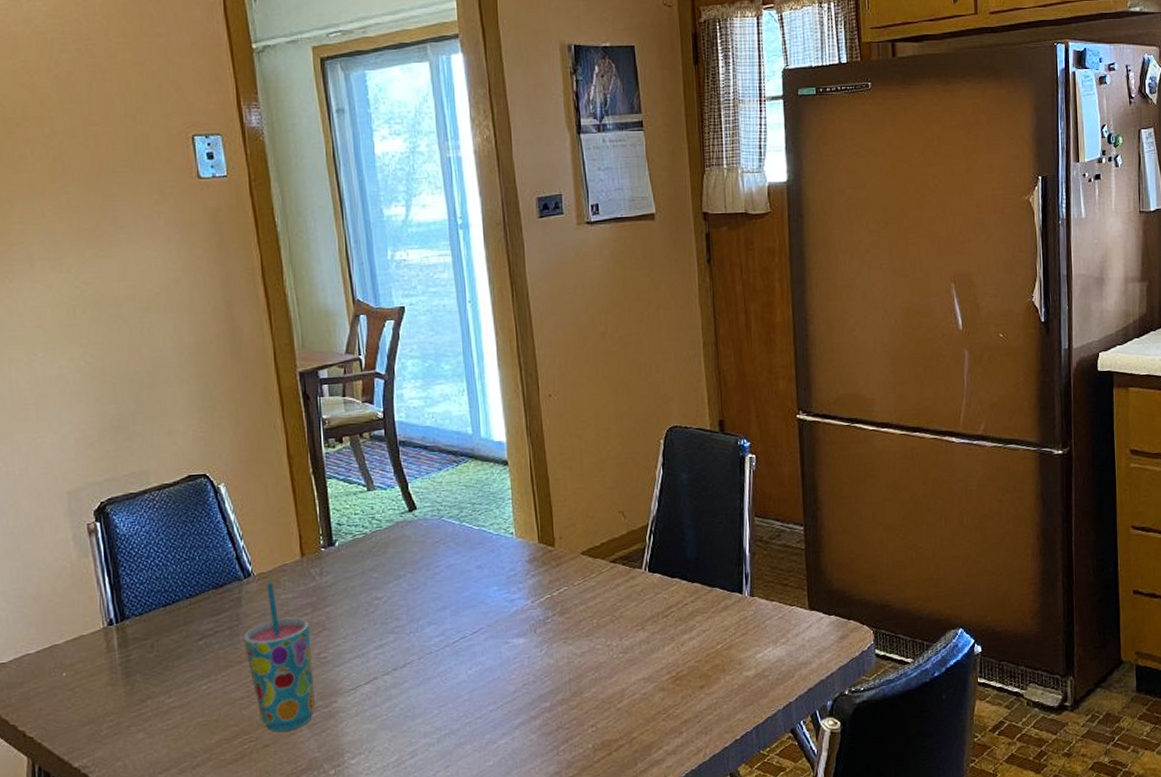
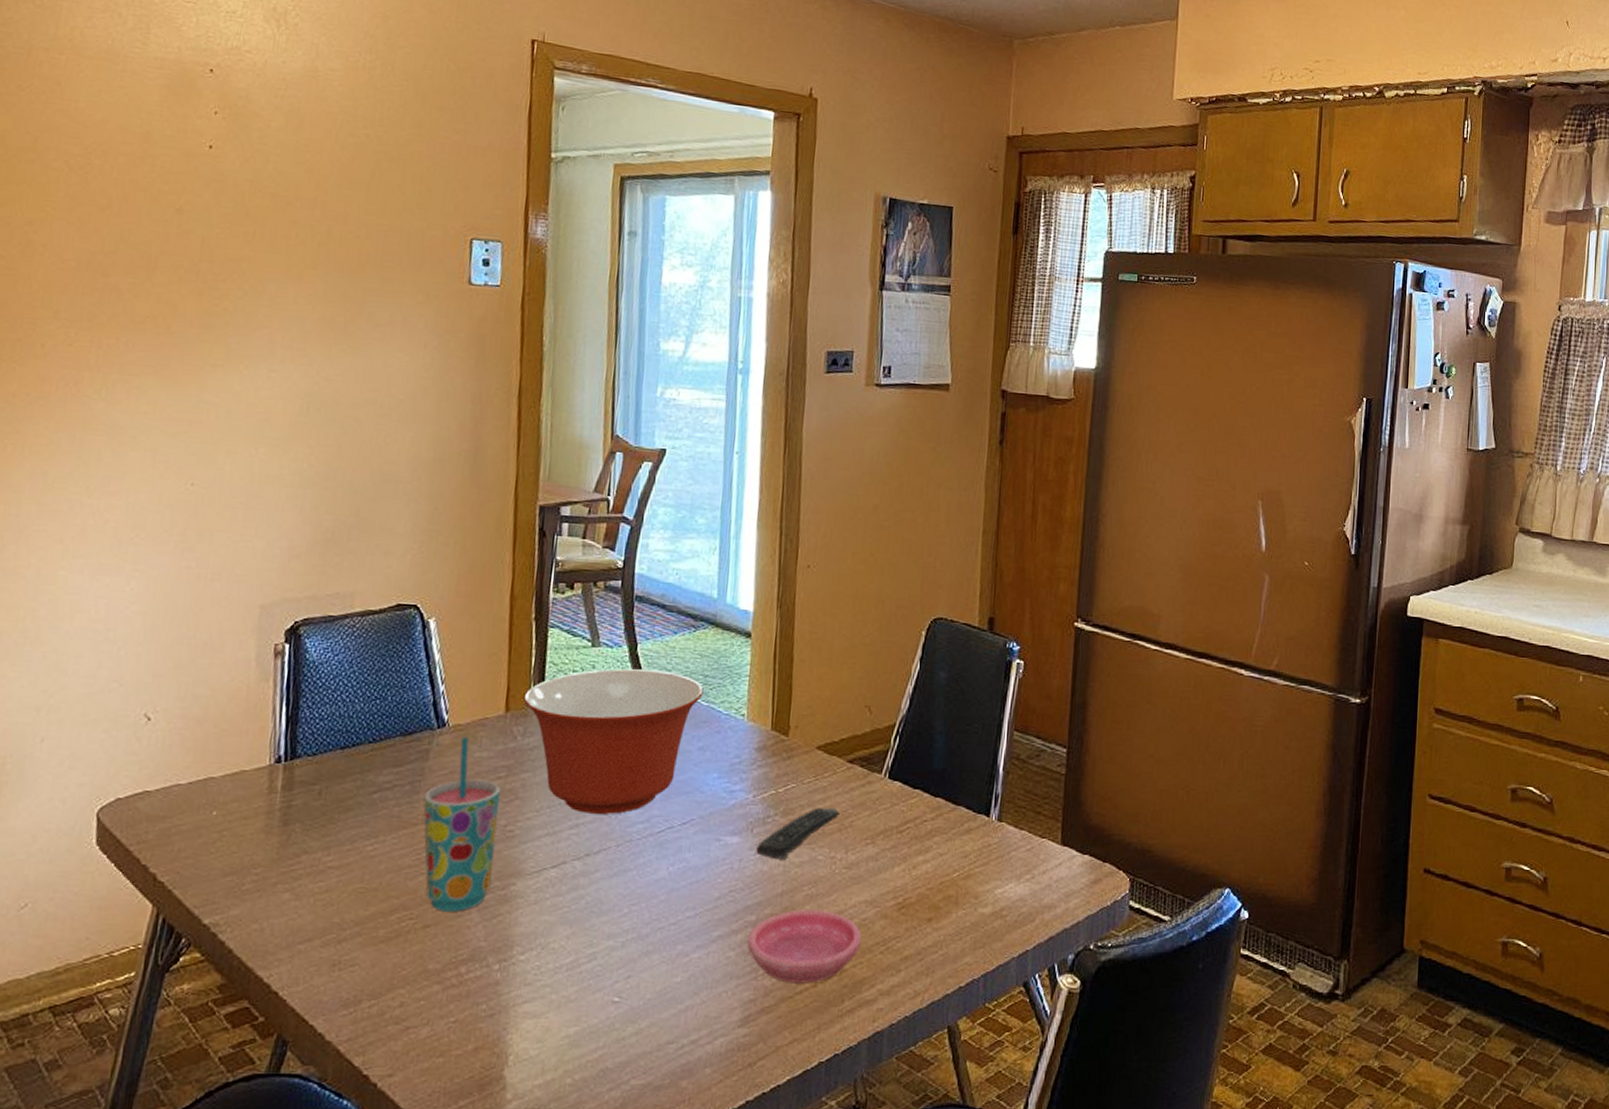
mixing bowl: none [315,504,473,635] -> present [523,668,704,814]
remote control: none [541,602,611,653] -> present [756,807,841,860]
saucer: none [545,690,644,755] -> present [747,909,861,984]

